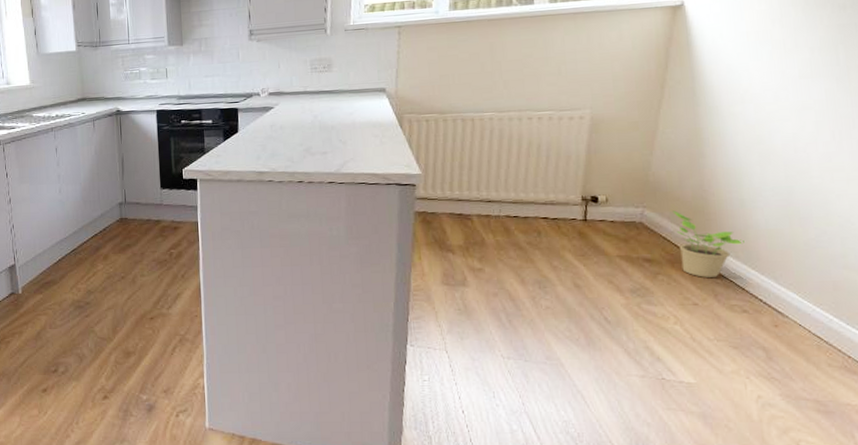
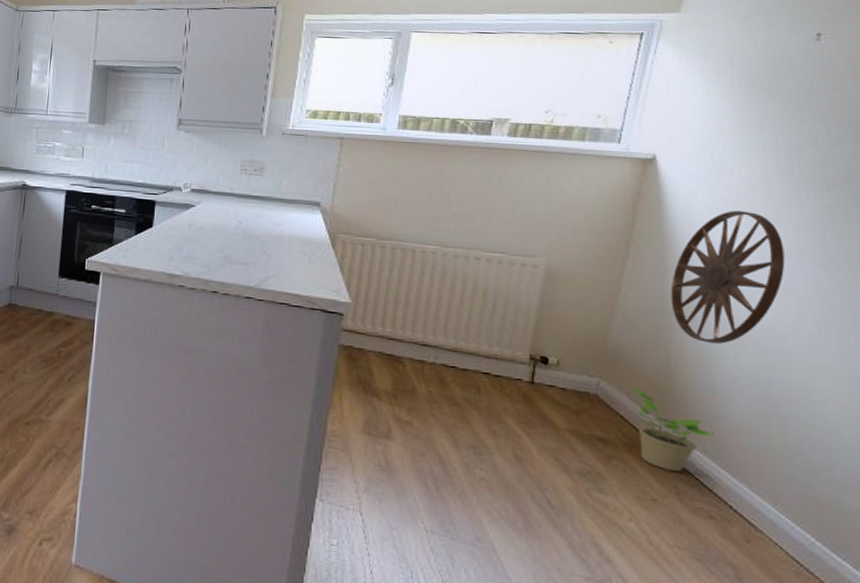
wall art: none [702,41,803,164] -> present [670,210,785,345]

